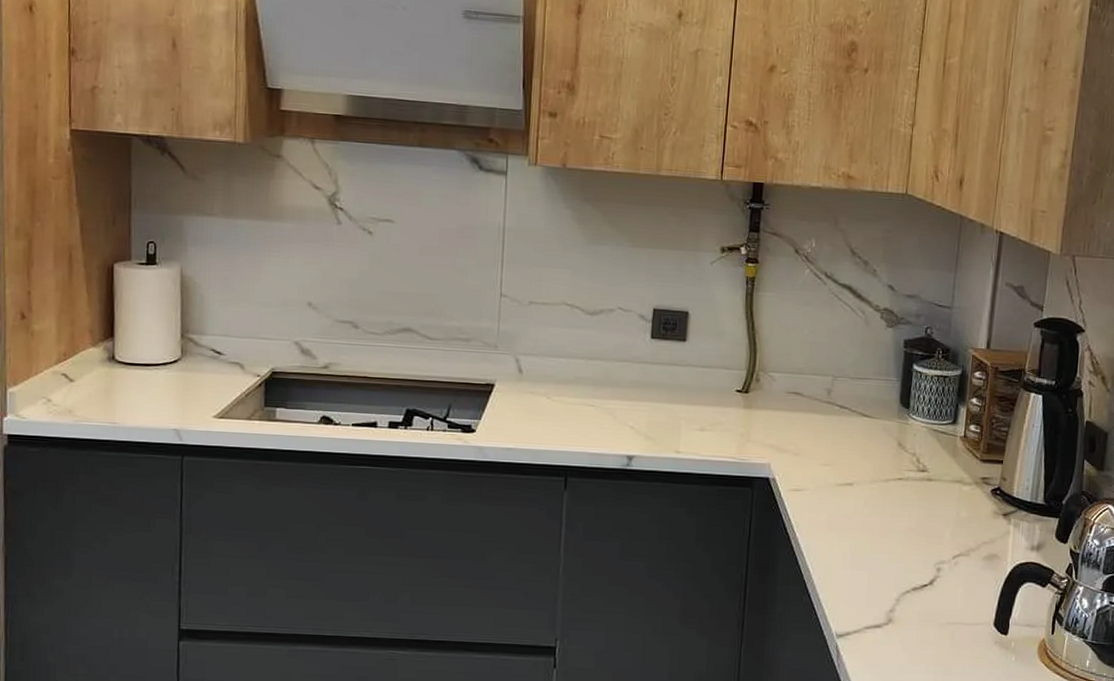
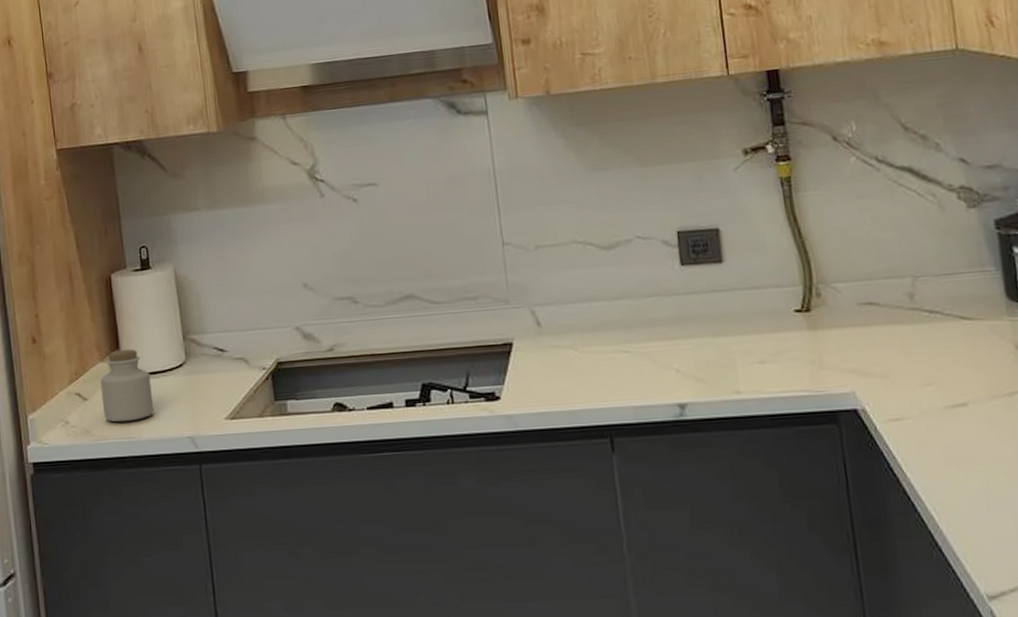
jar: none [89,338,143,408] -> present [100,349,154,423]

